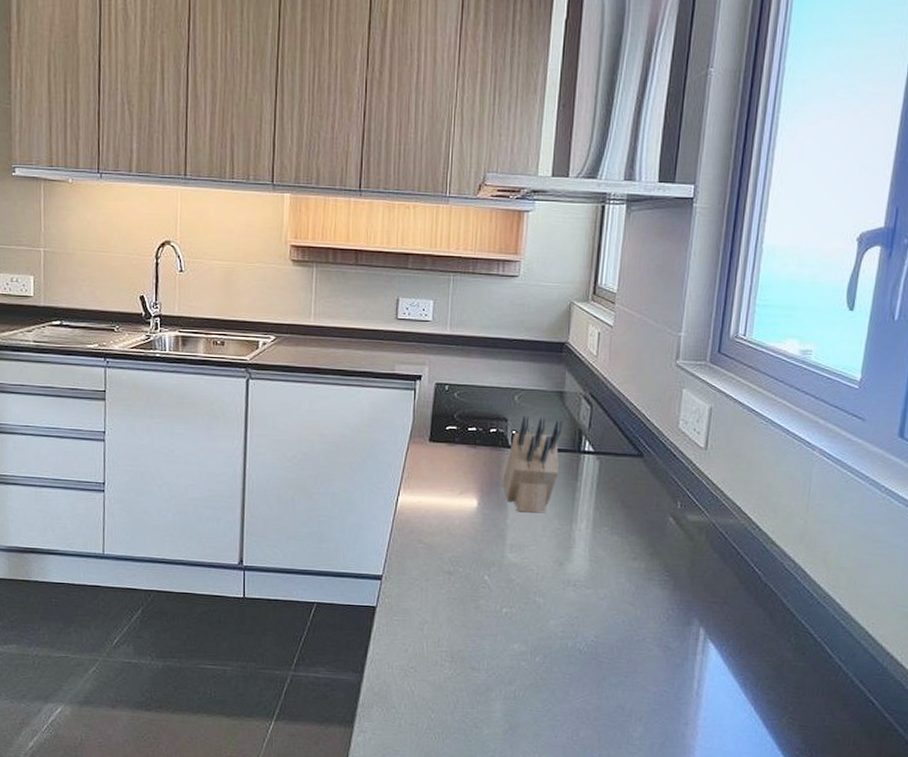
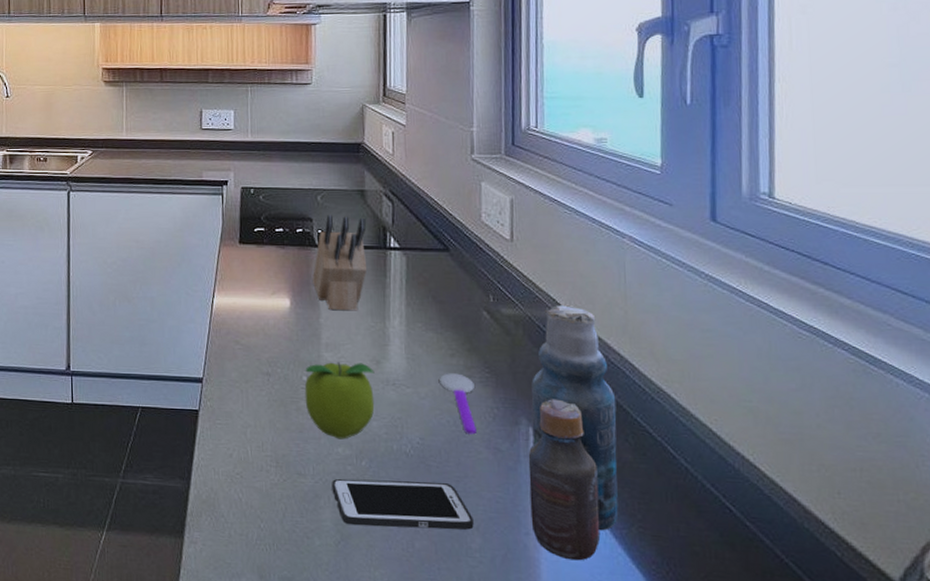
fruit: none [485,562,557,637] -> present [304,361,375,440]
cell phone: none [504,673,637,720] -> present [332,478,474,530]
spoon: none [619,575,653,634] -> present [439,373,476,435]
bottle: none [691,513,785,748] -> present [528,305,619,561]

